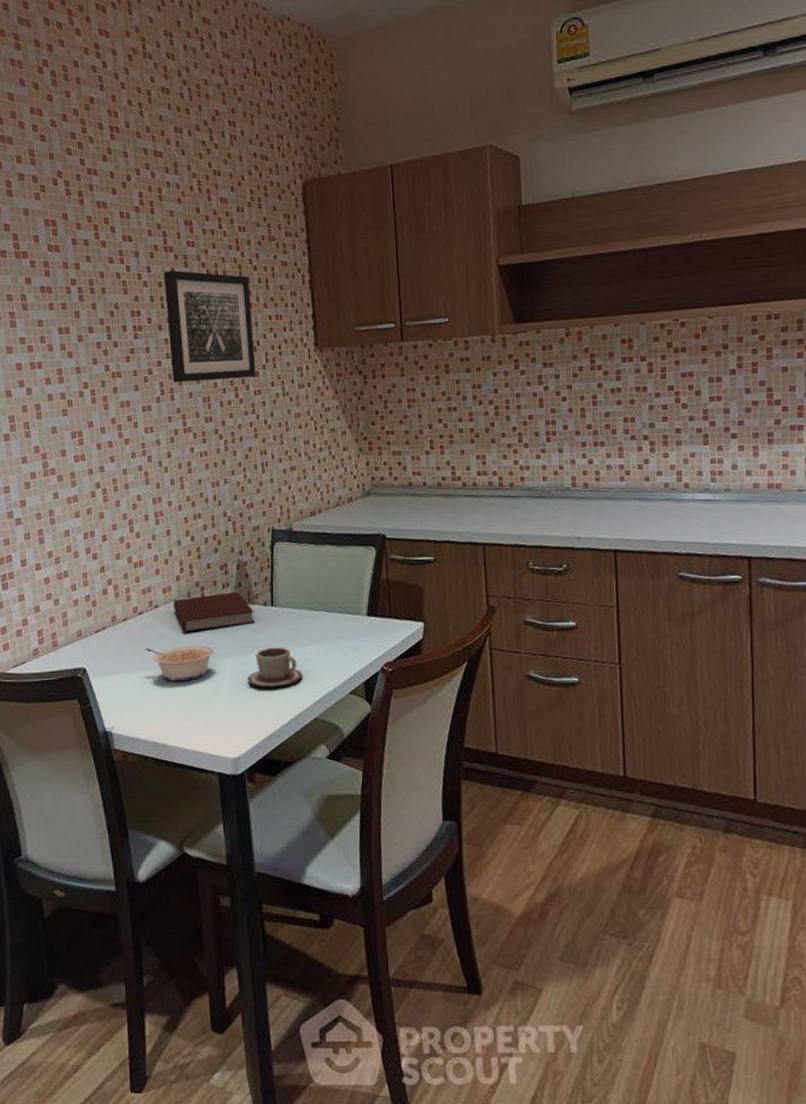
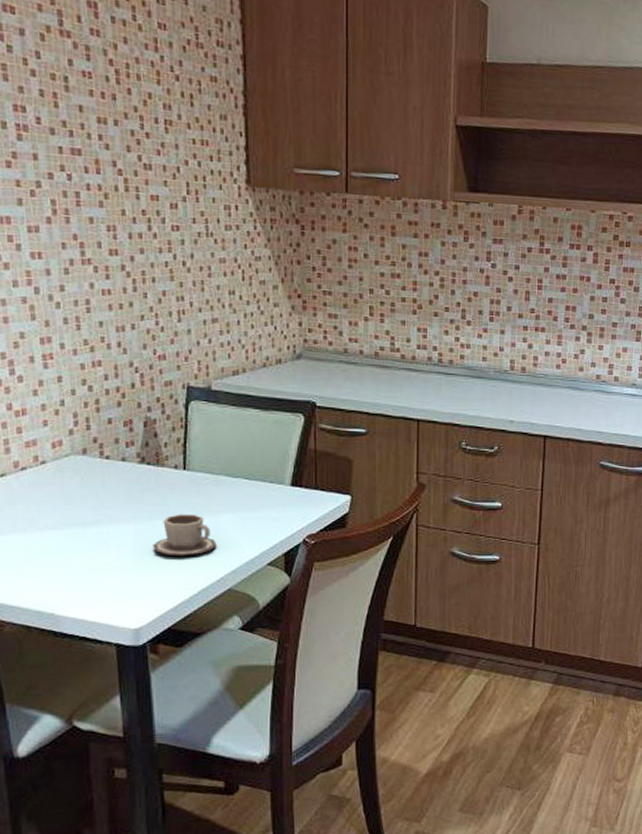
legume: present [145,645,214,682] -> none [28,508,114,546]
wall art: present [163,270,256,383] -> none [57,61,175,210]
notebook: present [174,591,255,632] -> none [65,451,163,492]

